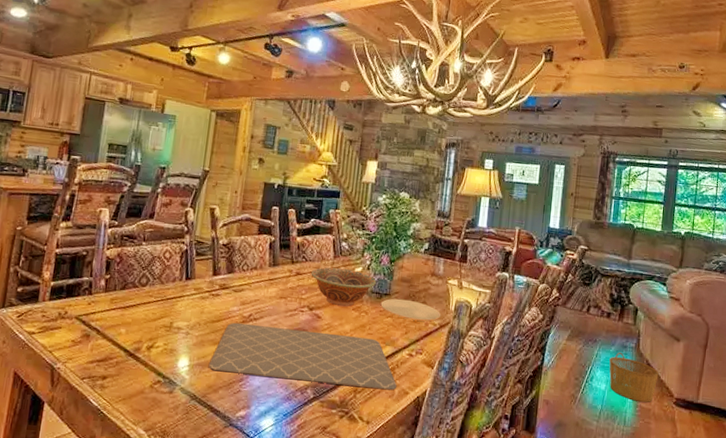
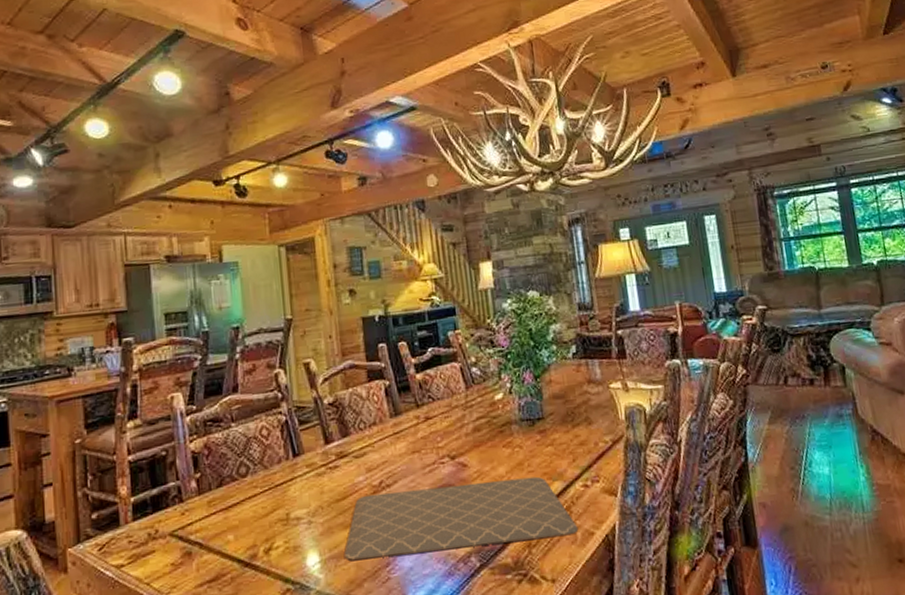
decorative bowl: present [311,267,376,307] -> none [442,398,524,446]
plate: present [380,298,441,322] -> none [535,419,612,444]
basket: present [609,352,659,403] -> none [826,423,890,479]

